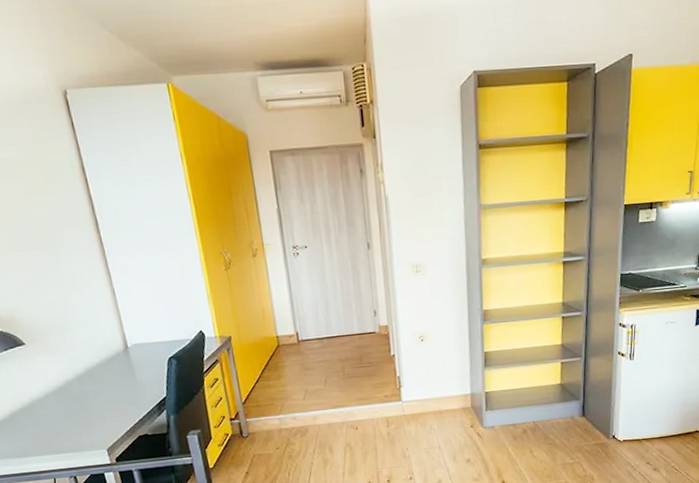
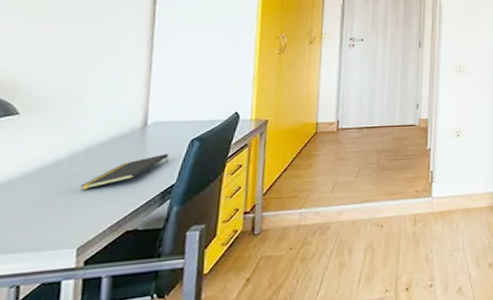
notepad: none [93,371,155,405] -> present [80,153,169,191]

